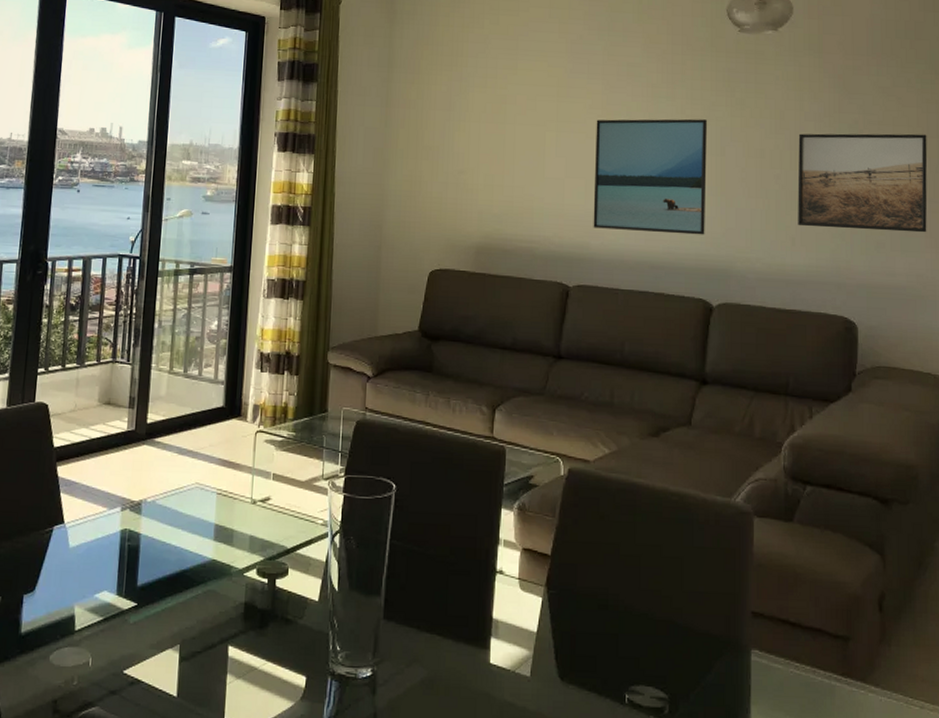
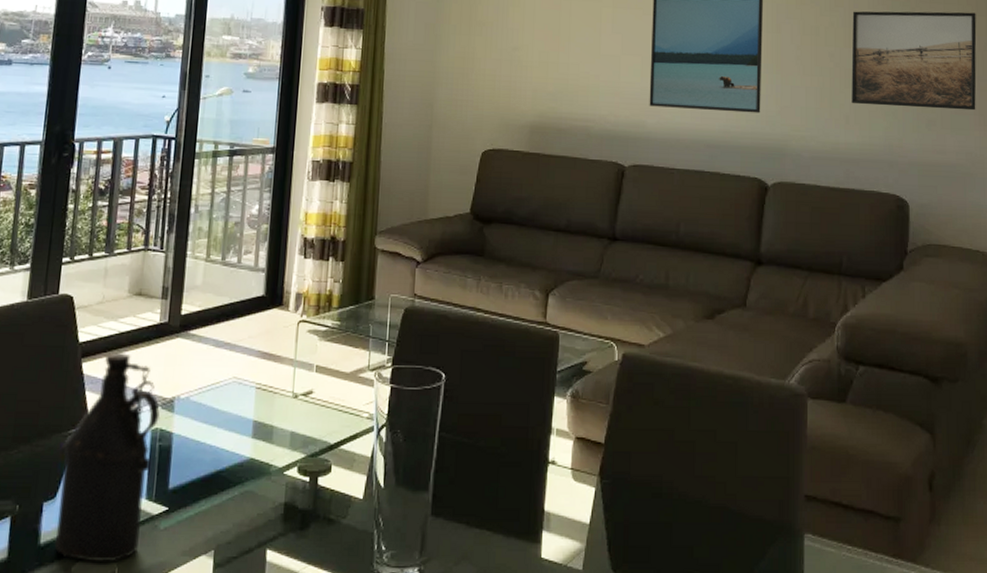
bottle: none [34,457,129,652] -> present [54,353,161,563]

